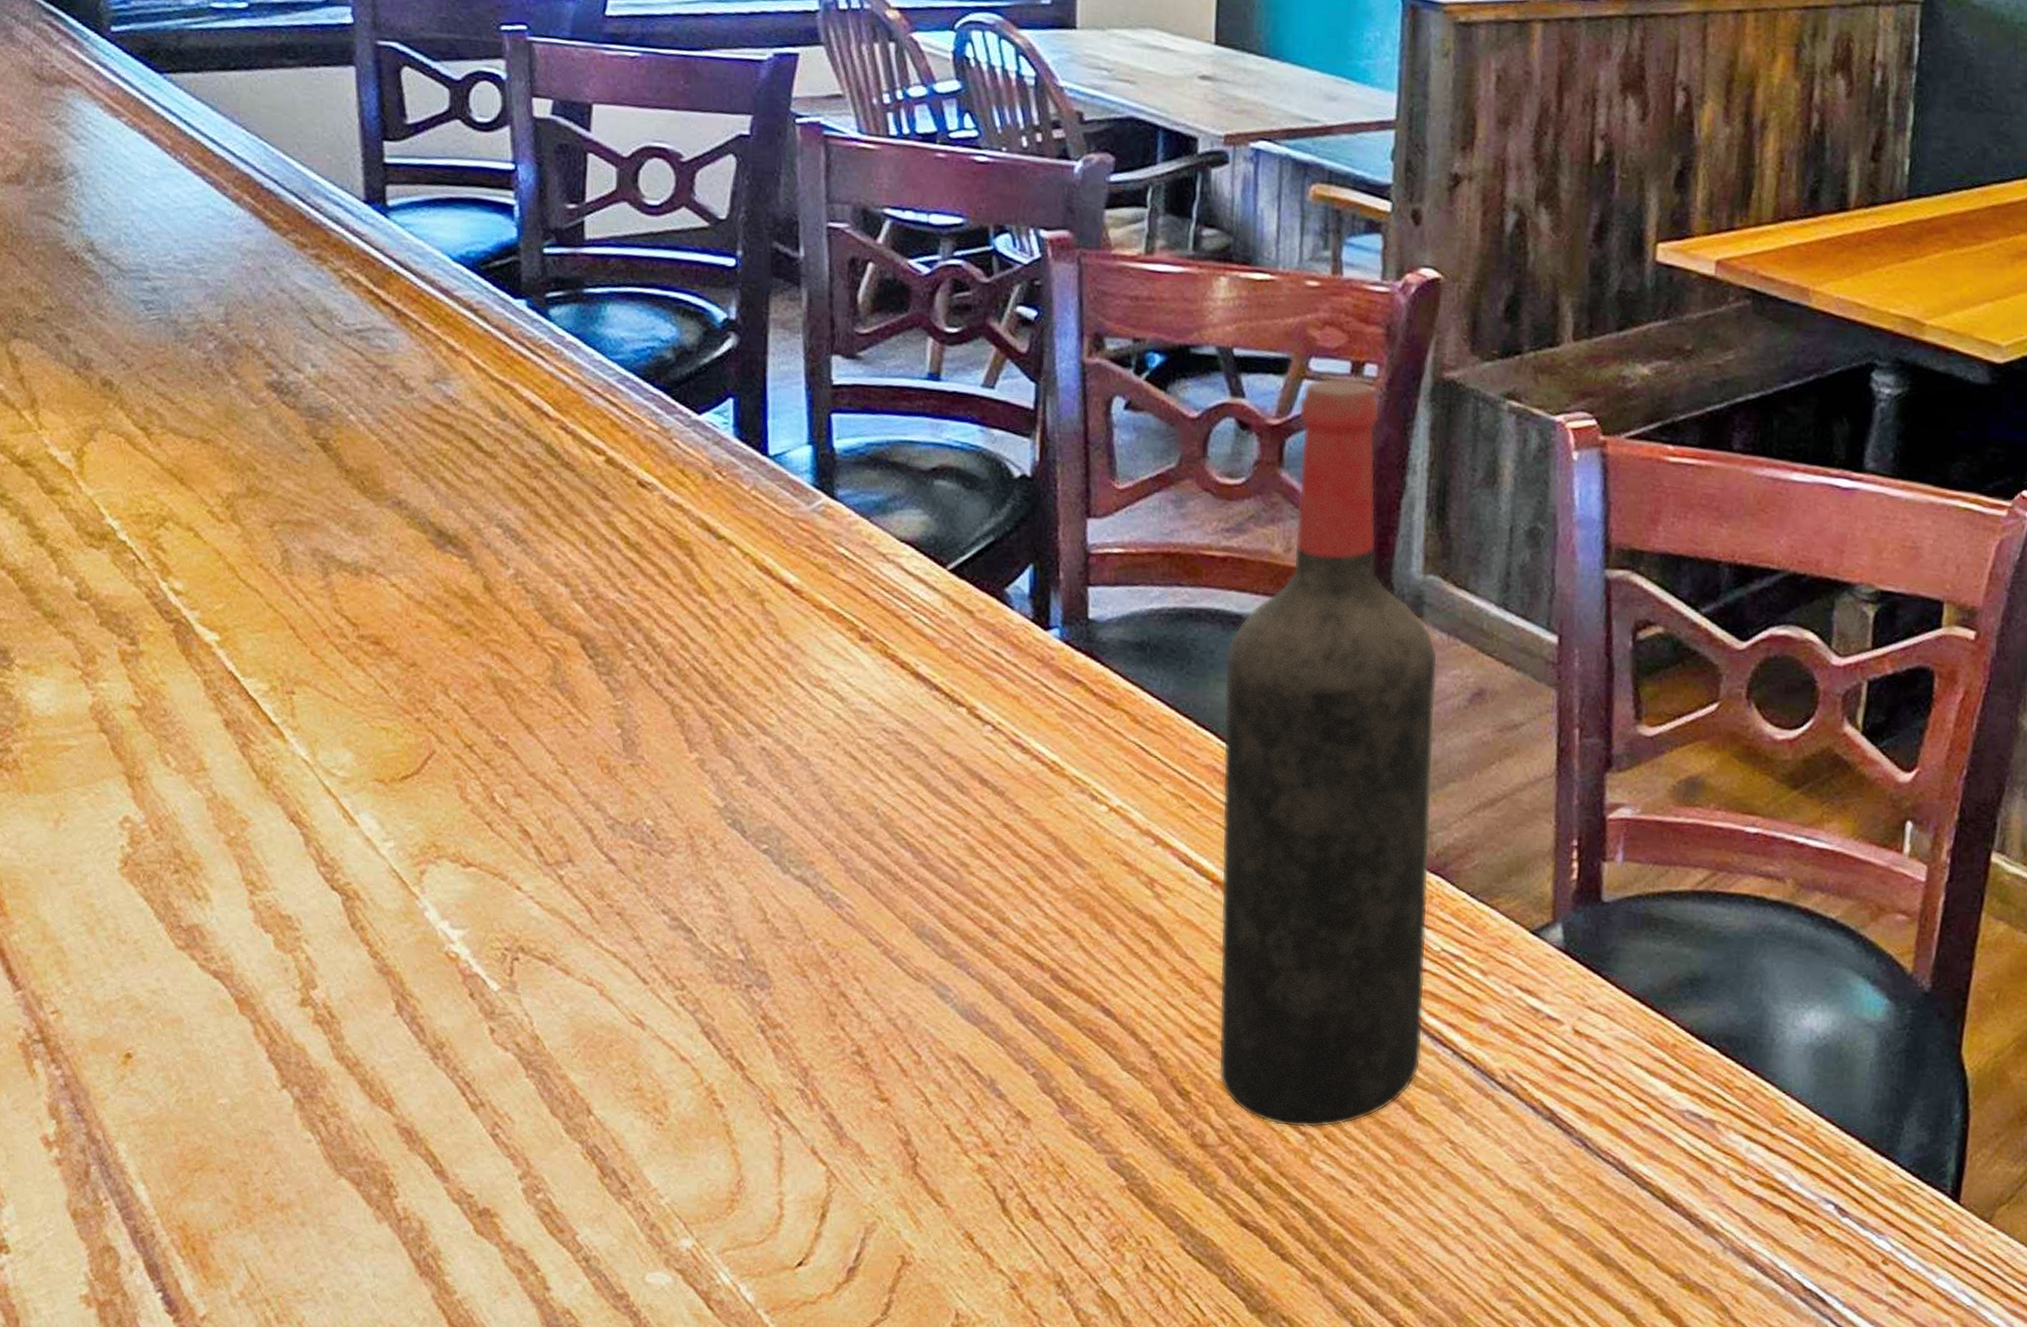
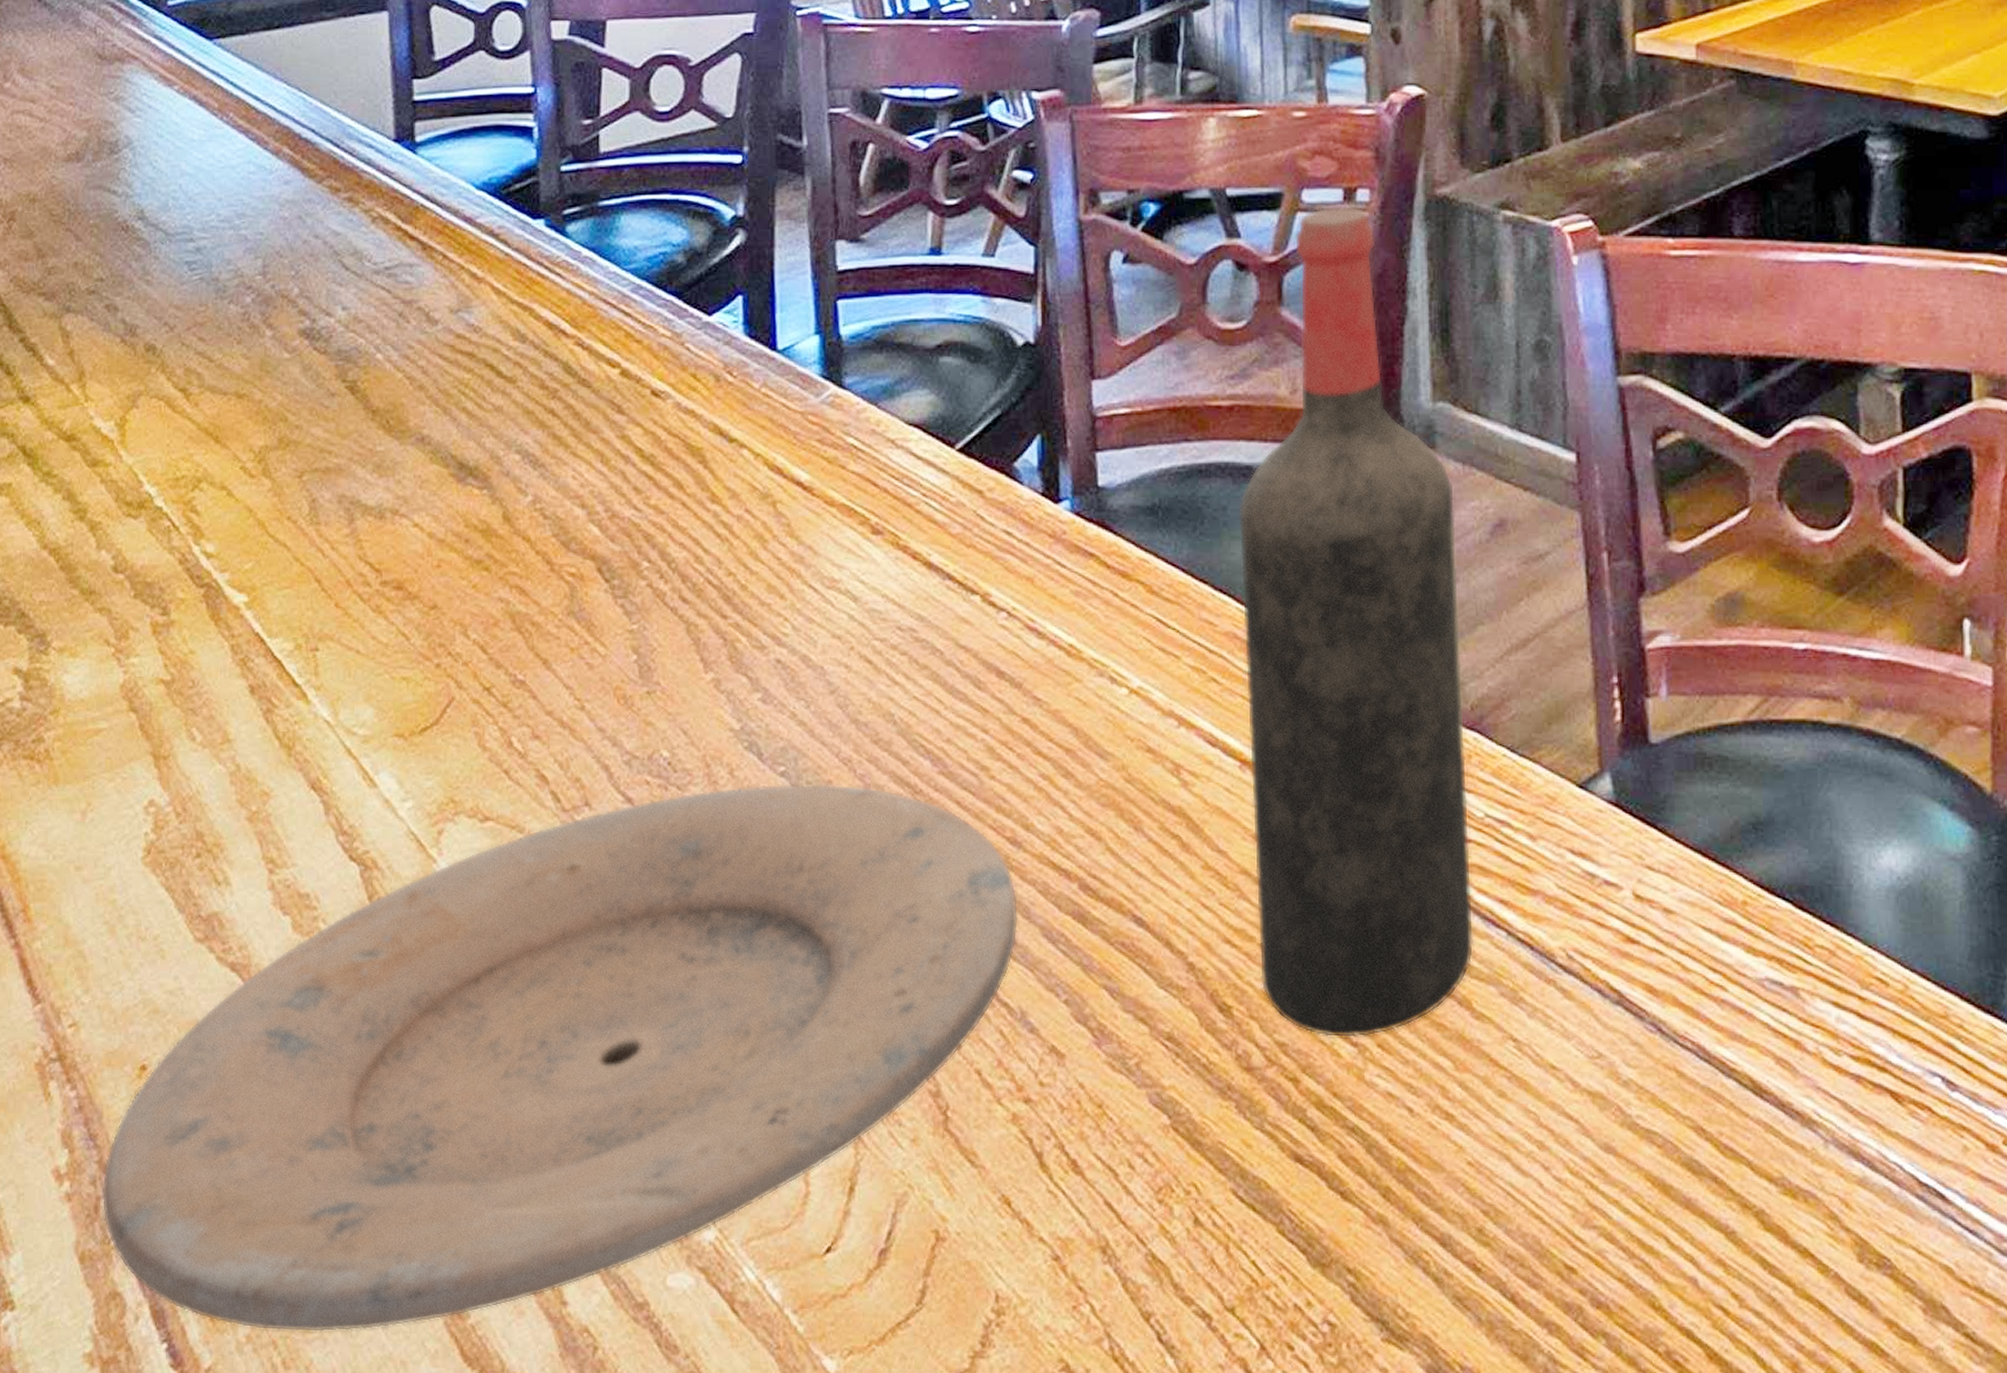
plate: none [91,858,992,1297] -> present [101,783,1019,1333]

